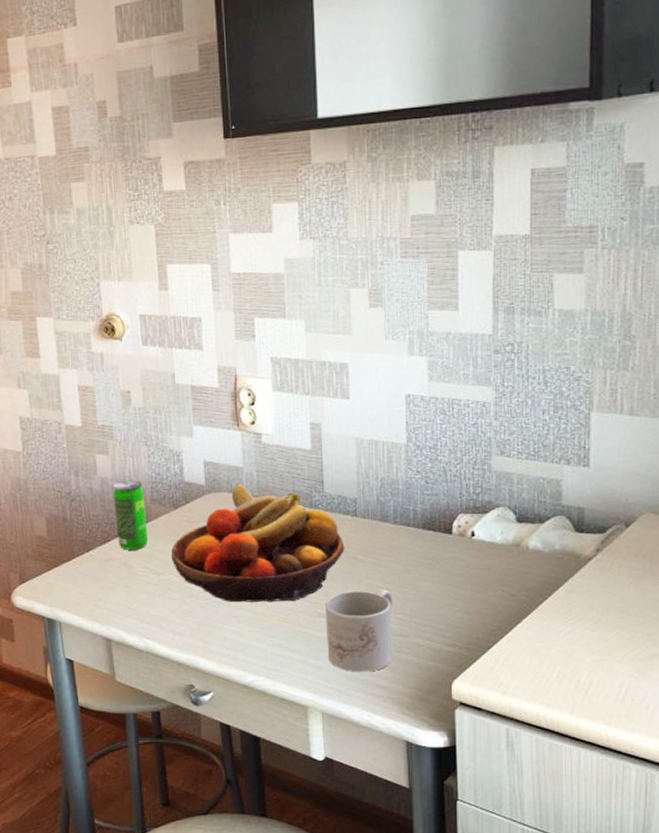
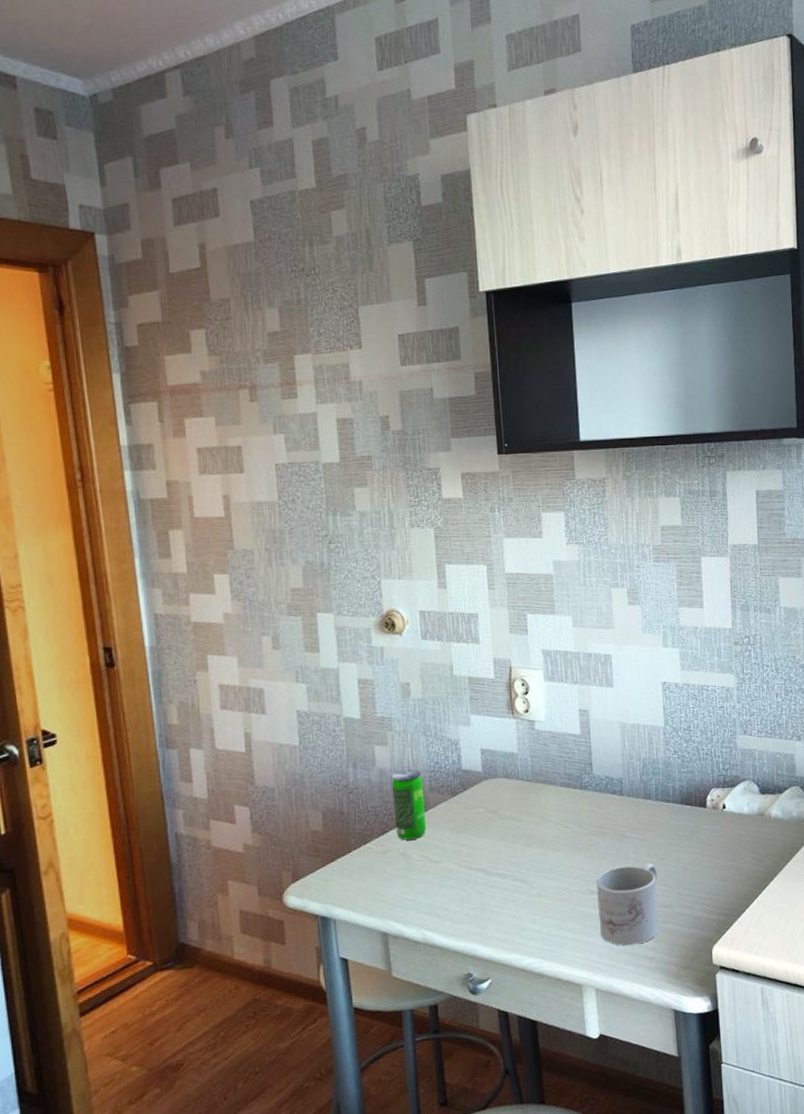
fruit bowl: present [171,482,345,603] -> none [449,768,613,886]

